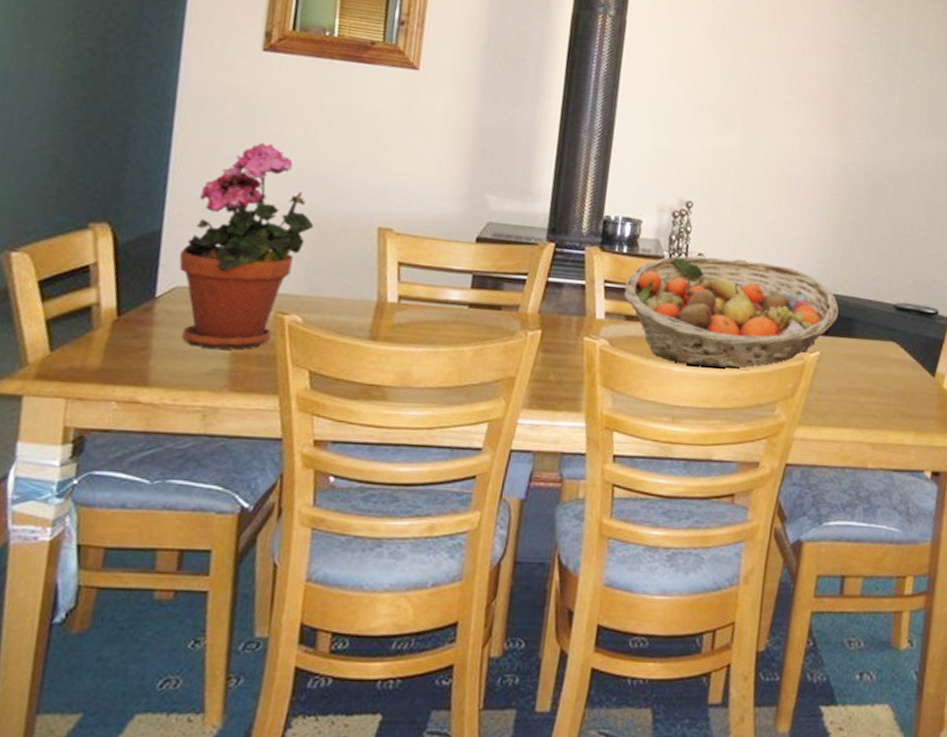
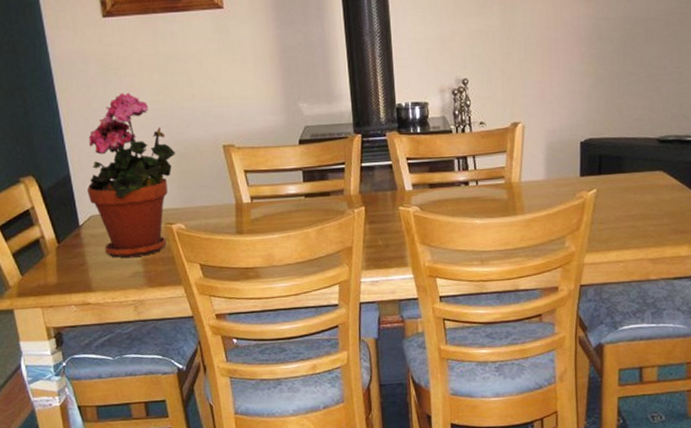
fruit basket: present [624,256,839,371] -> none [424,120,608,217]

